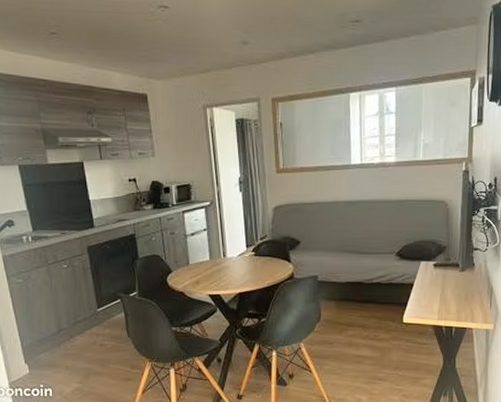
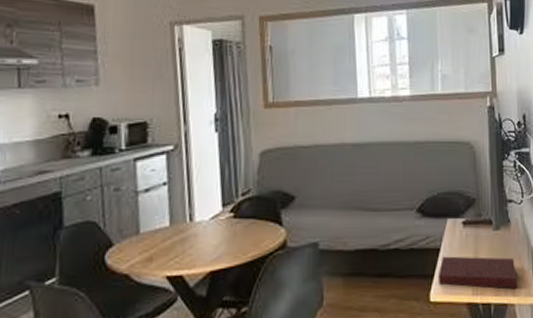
notebook: none [410,290,477,317] -> present [437,256,518,289]

